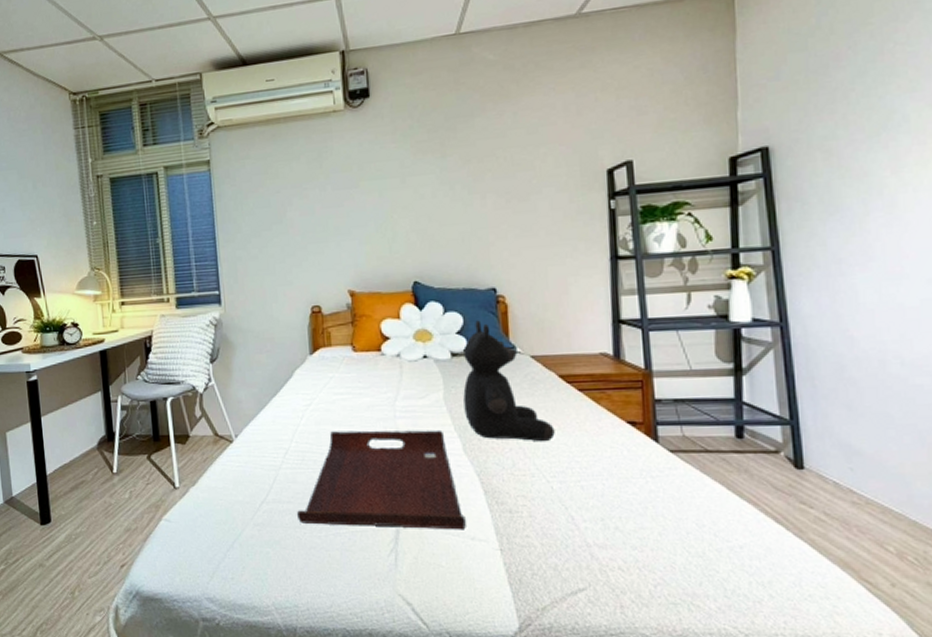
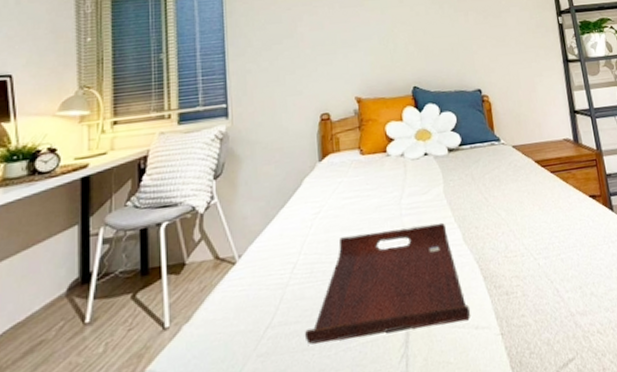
teddy bear: present [463,320,555,442] -> none [458,118,537,226]

